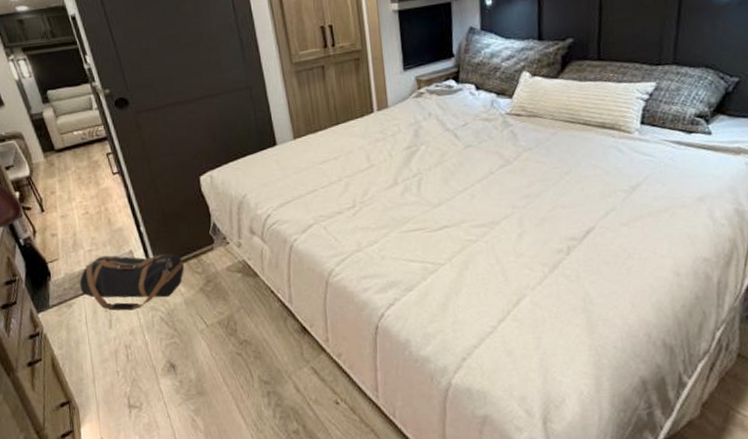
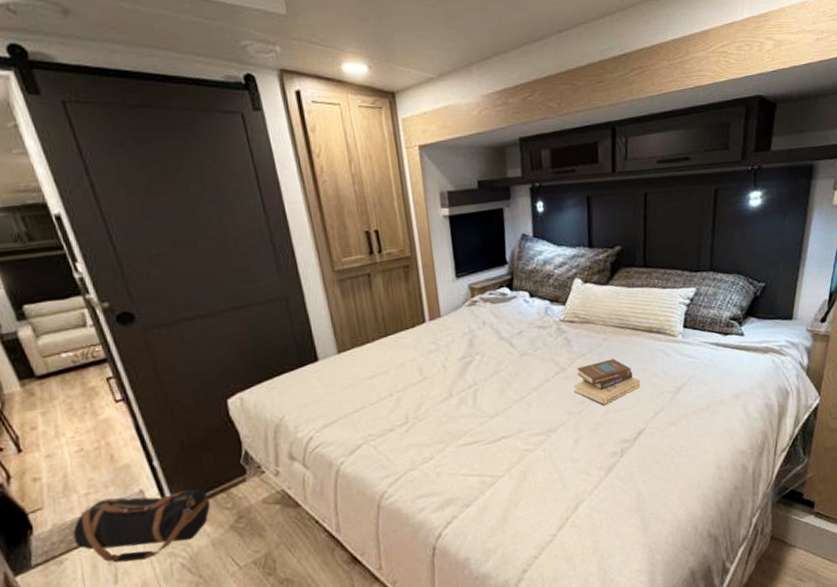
books: none [518,154,591,202] -> present [573,358,640,406]

